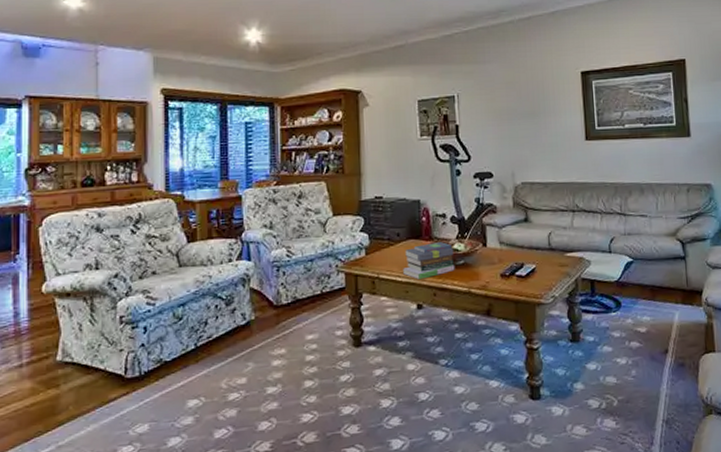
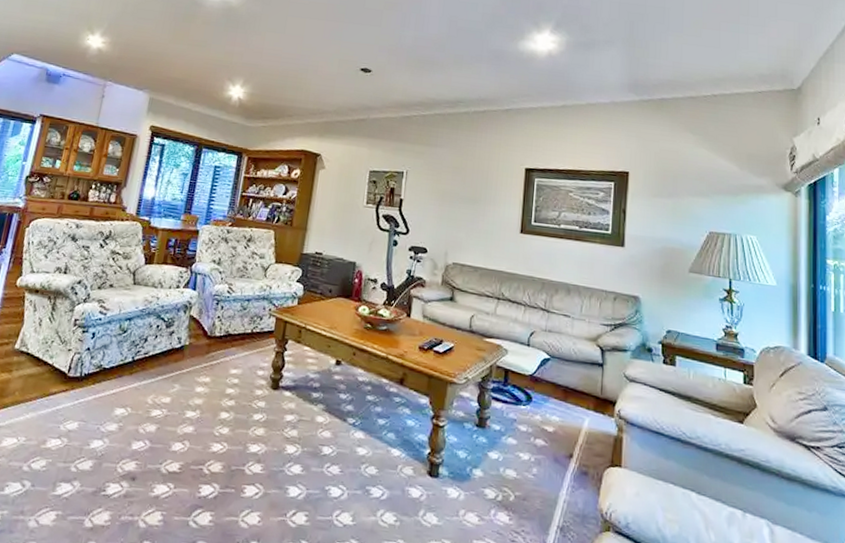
books: present [403,242,455,279] -> none [329,304,380,337]

